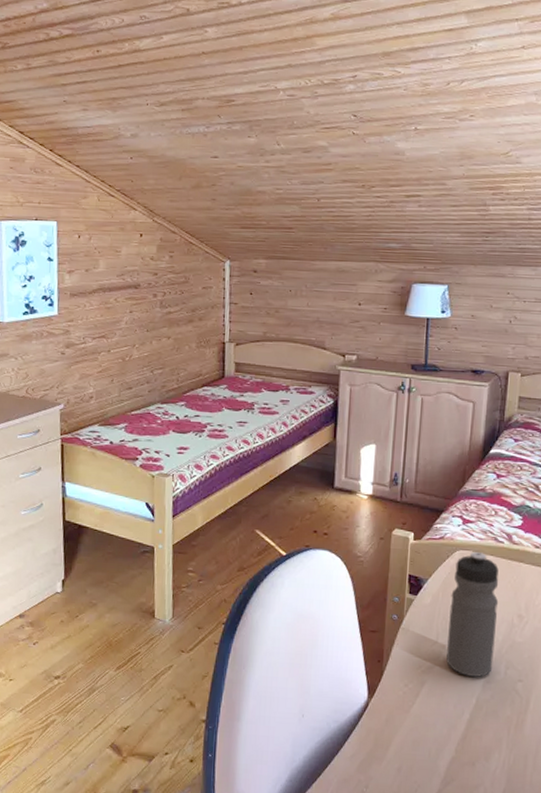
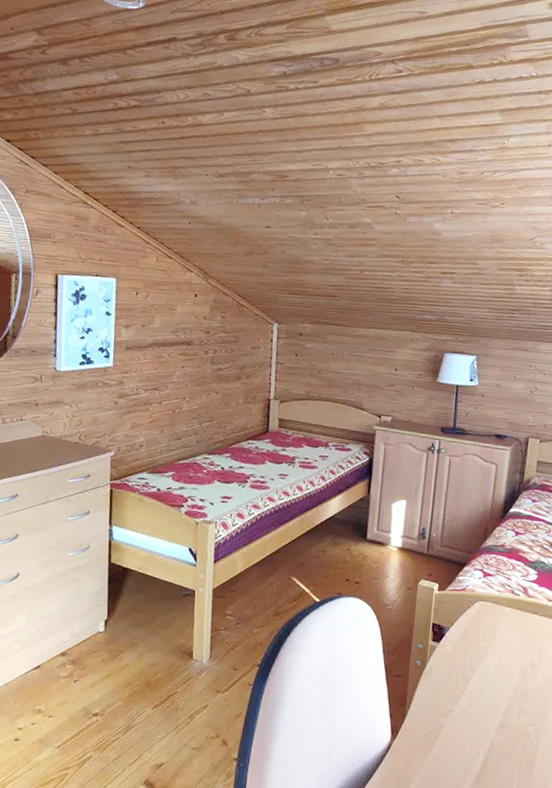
water bottle: present [446,552,499,677] -> none [464,603,515,721]

